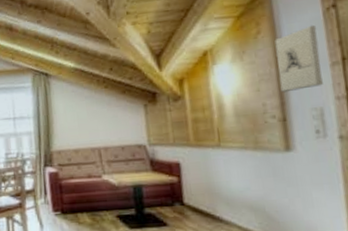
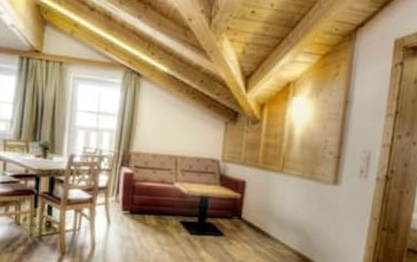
wall sculpture: present [275,24,323,93] -> none [342,77,384,134]

